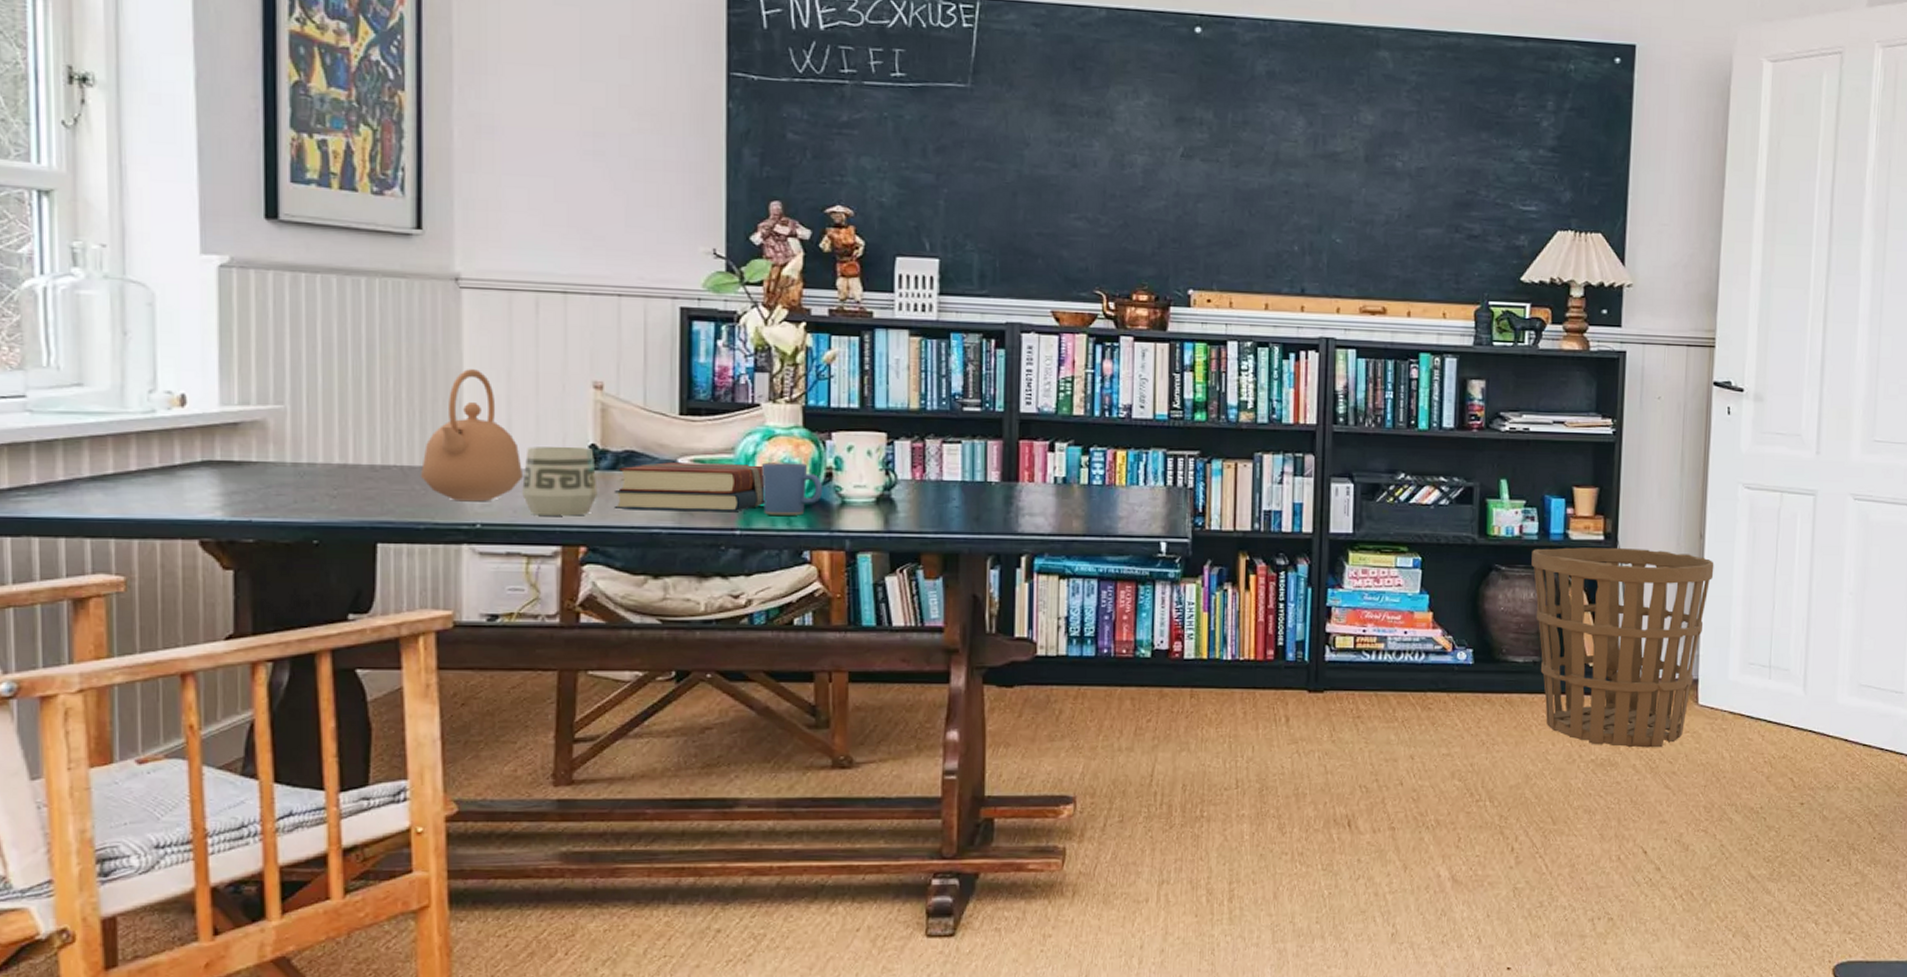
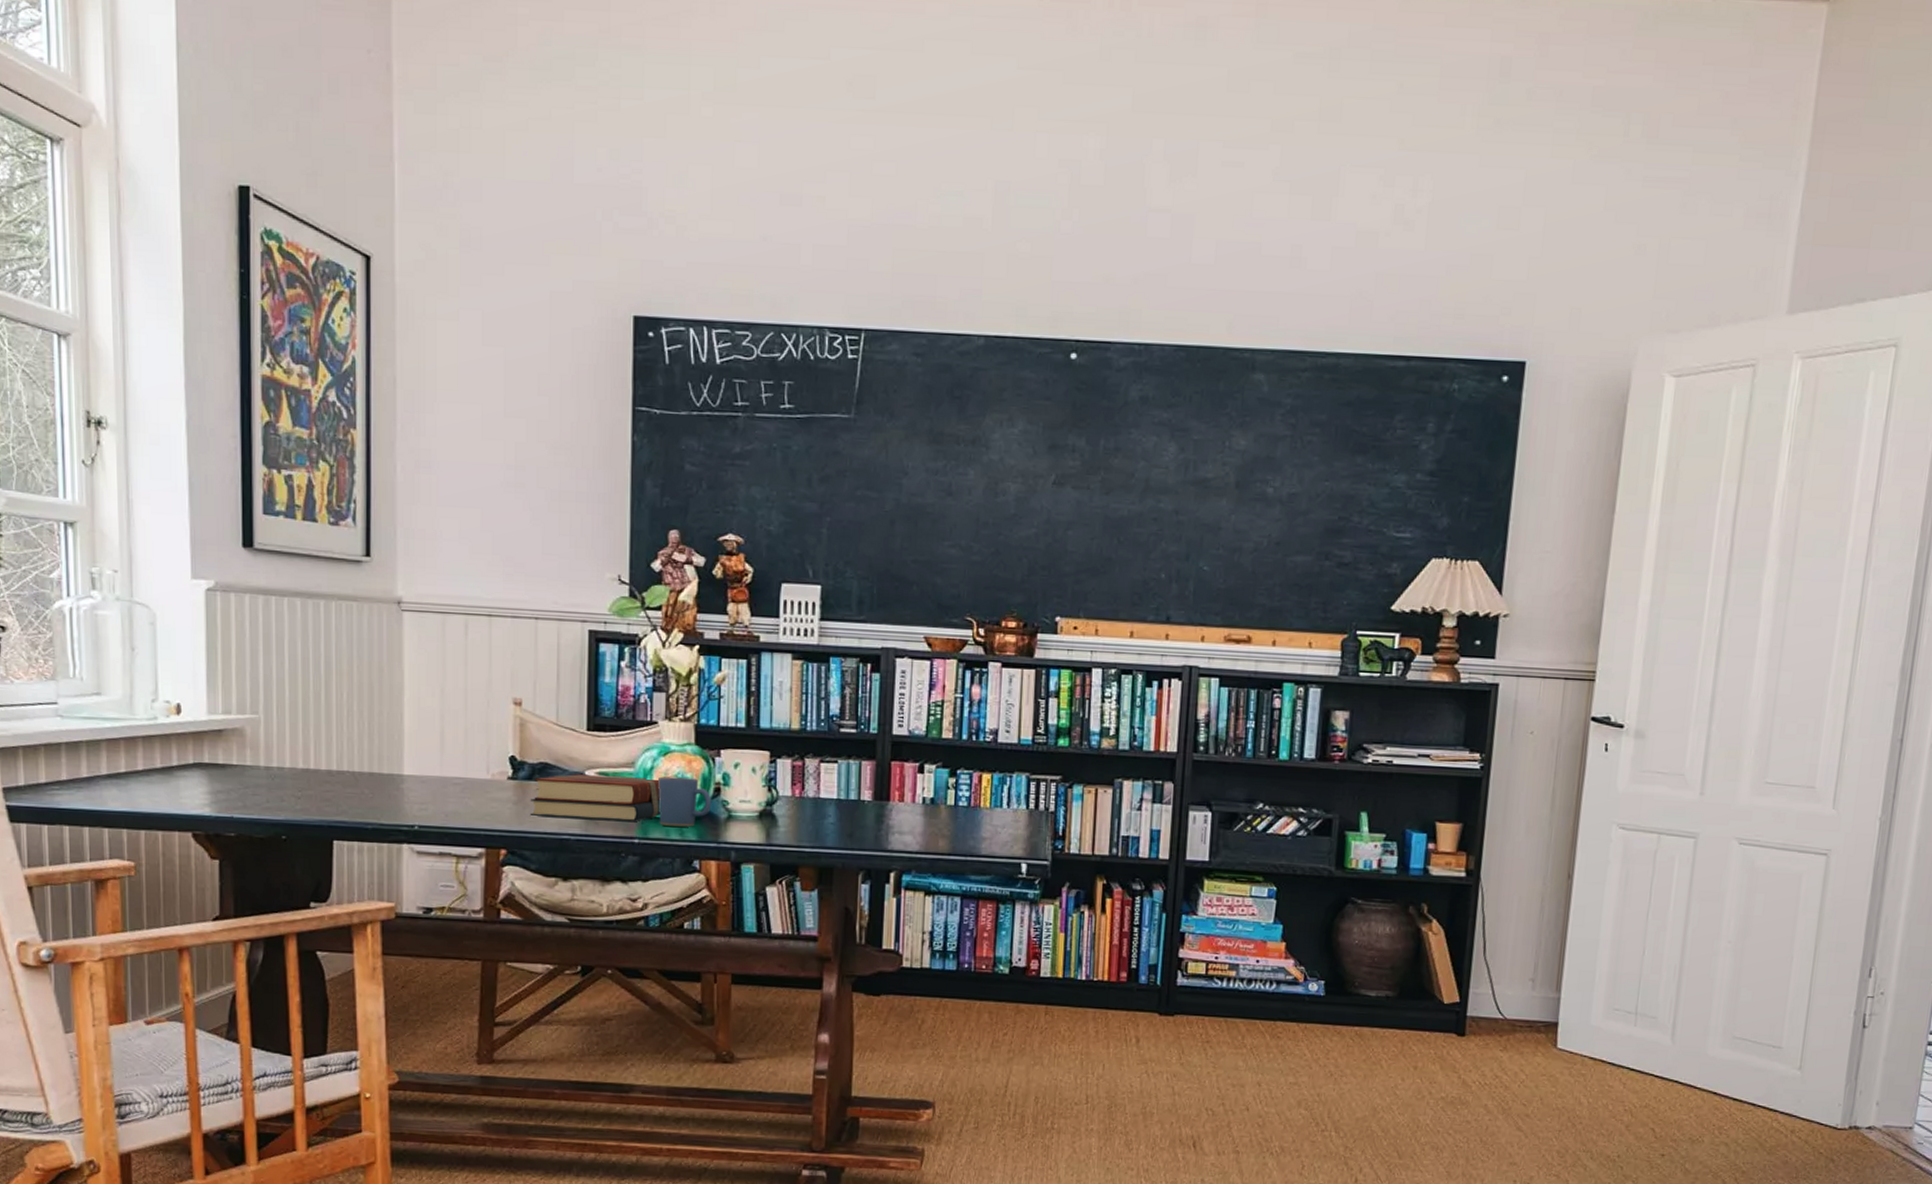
teapot: present [420,369,524,502] -> none [368,685,454,806]
cup: present [522,446,598,516] -> none [453,757,516,821]
basket: present [1531,547,1714,748] -> none [1388,883,1582,1090]

